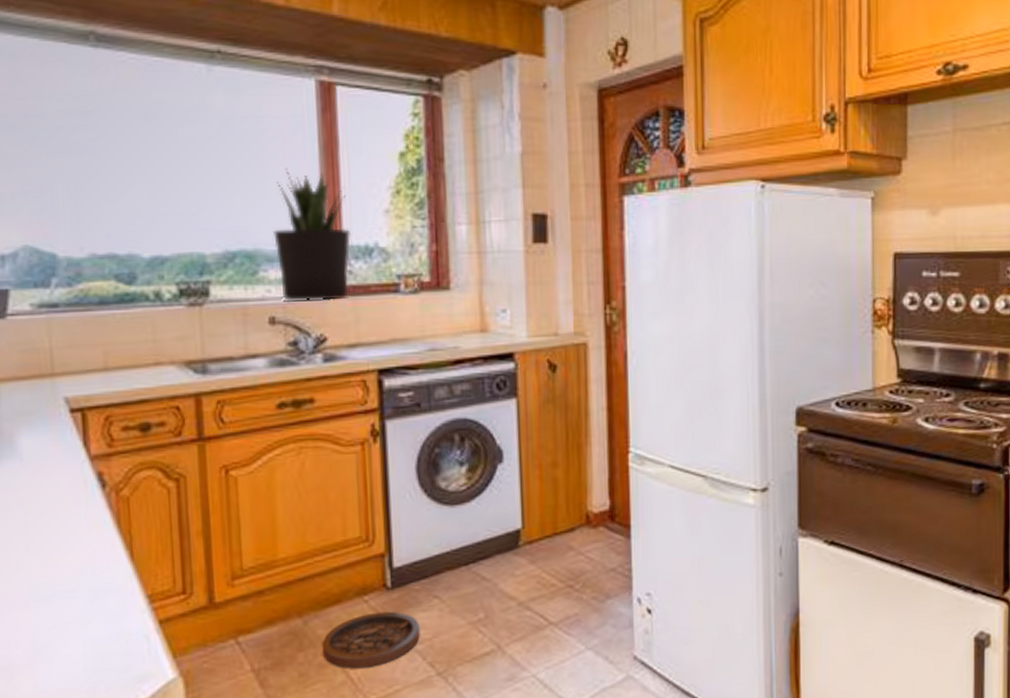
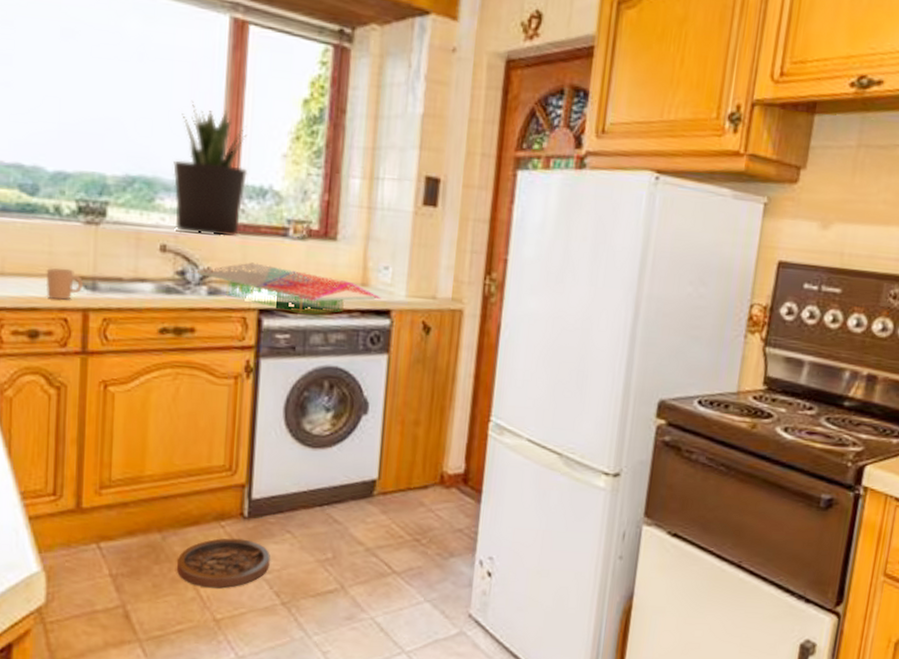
mug: none [152,354,192,389] -> present [45,267,83,301]
dish rack: none [305,323,502,369] -> present [192,262,381,314]

